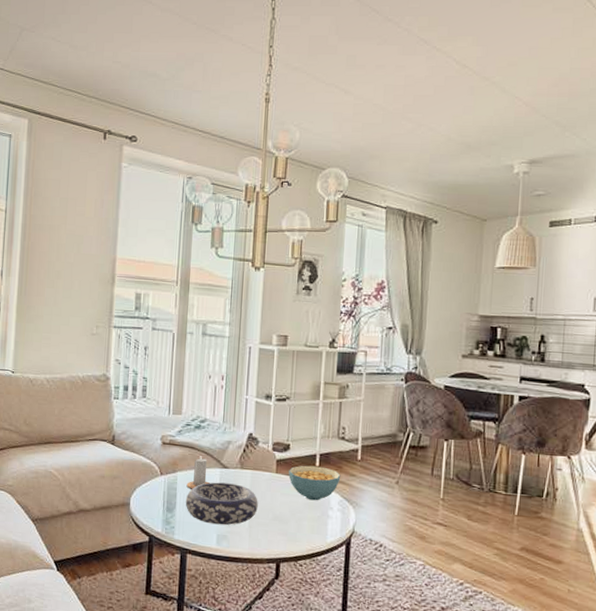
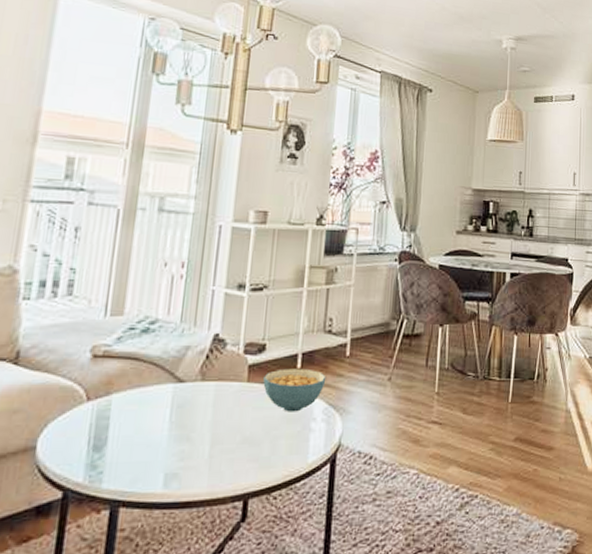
decorative bowl: present [185,482,258,525] -> none [121,402,223,461]
candle: present [186,456,210,489] -> none [124,369,158,416]

